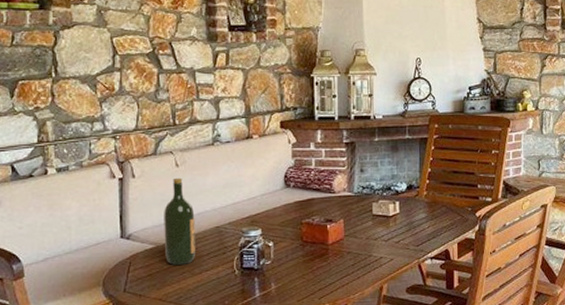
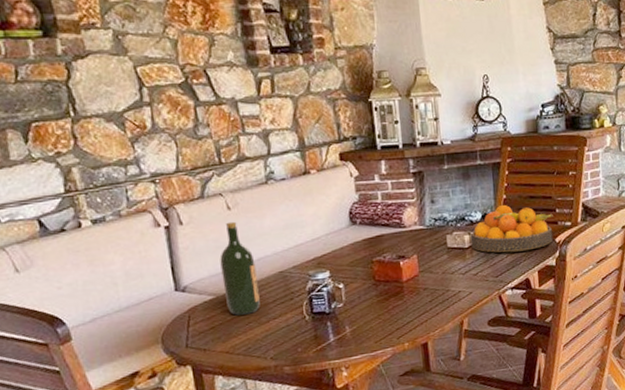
fruit bowl: none [395,177,475,223] -> present [470,204,553,253]

